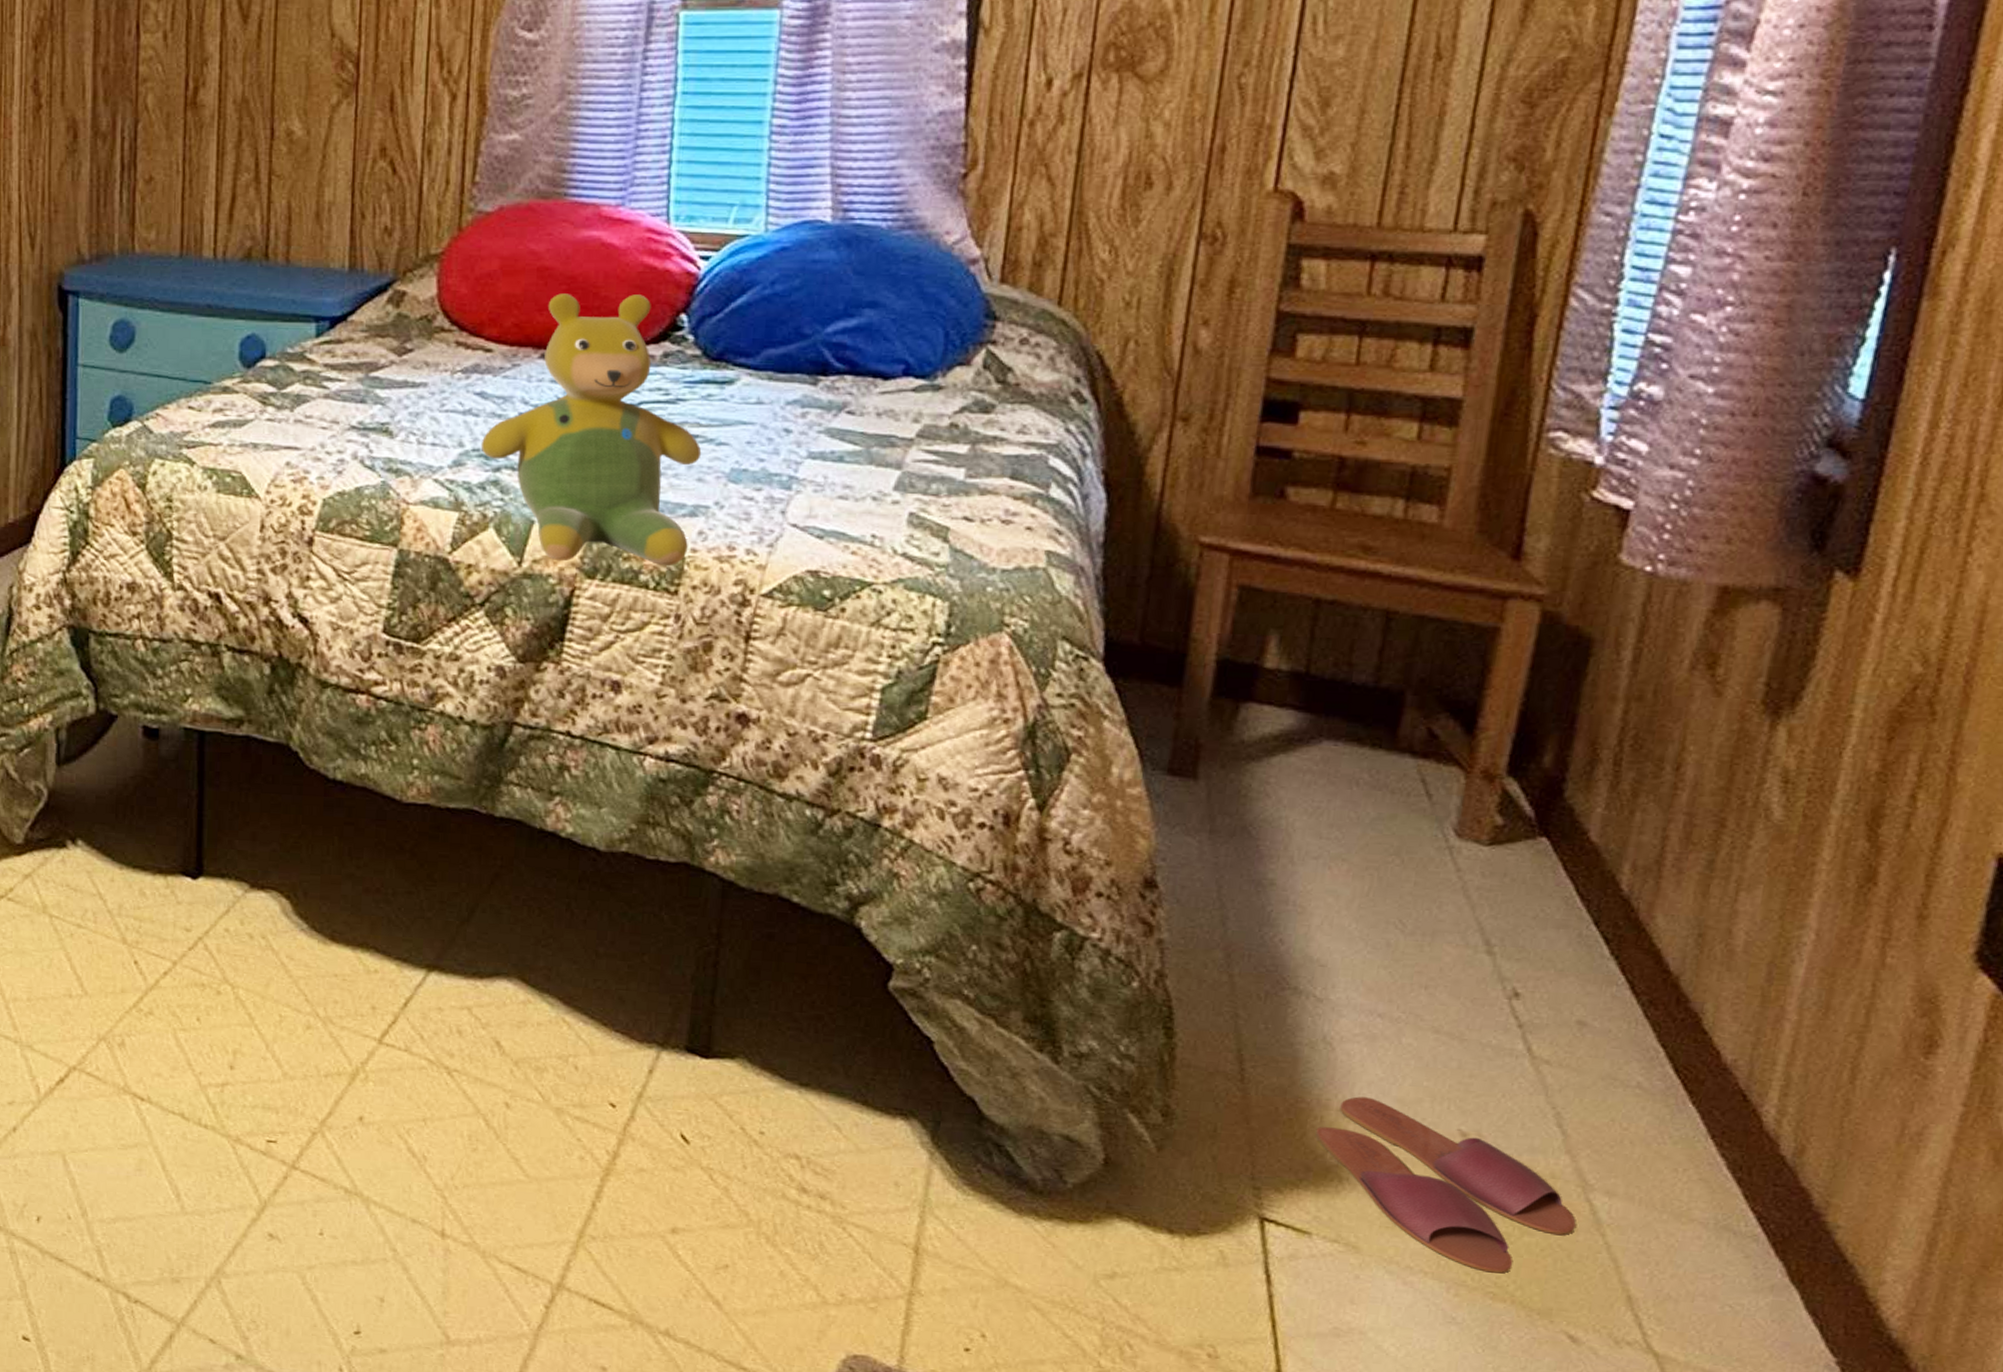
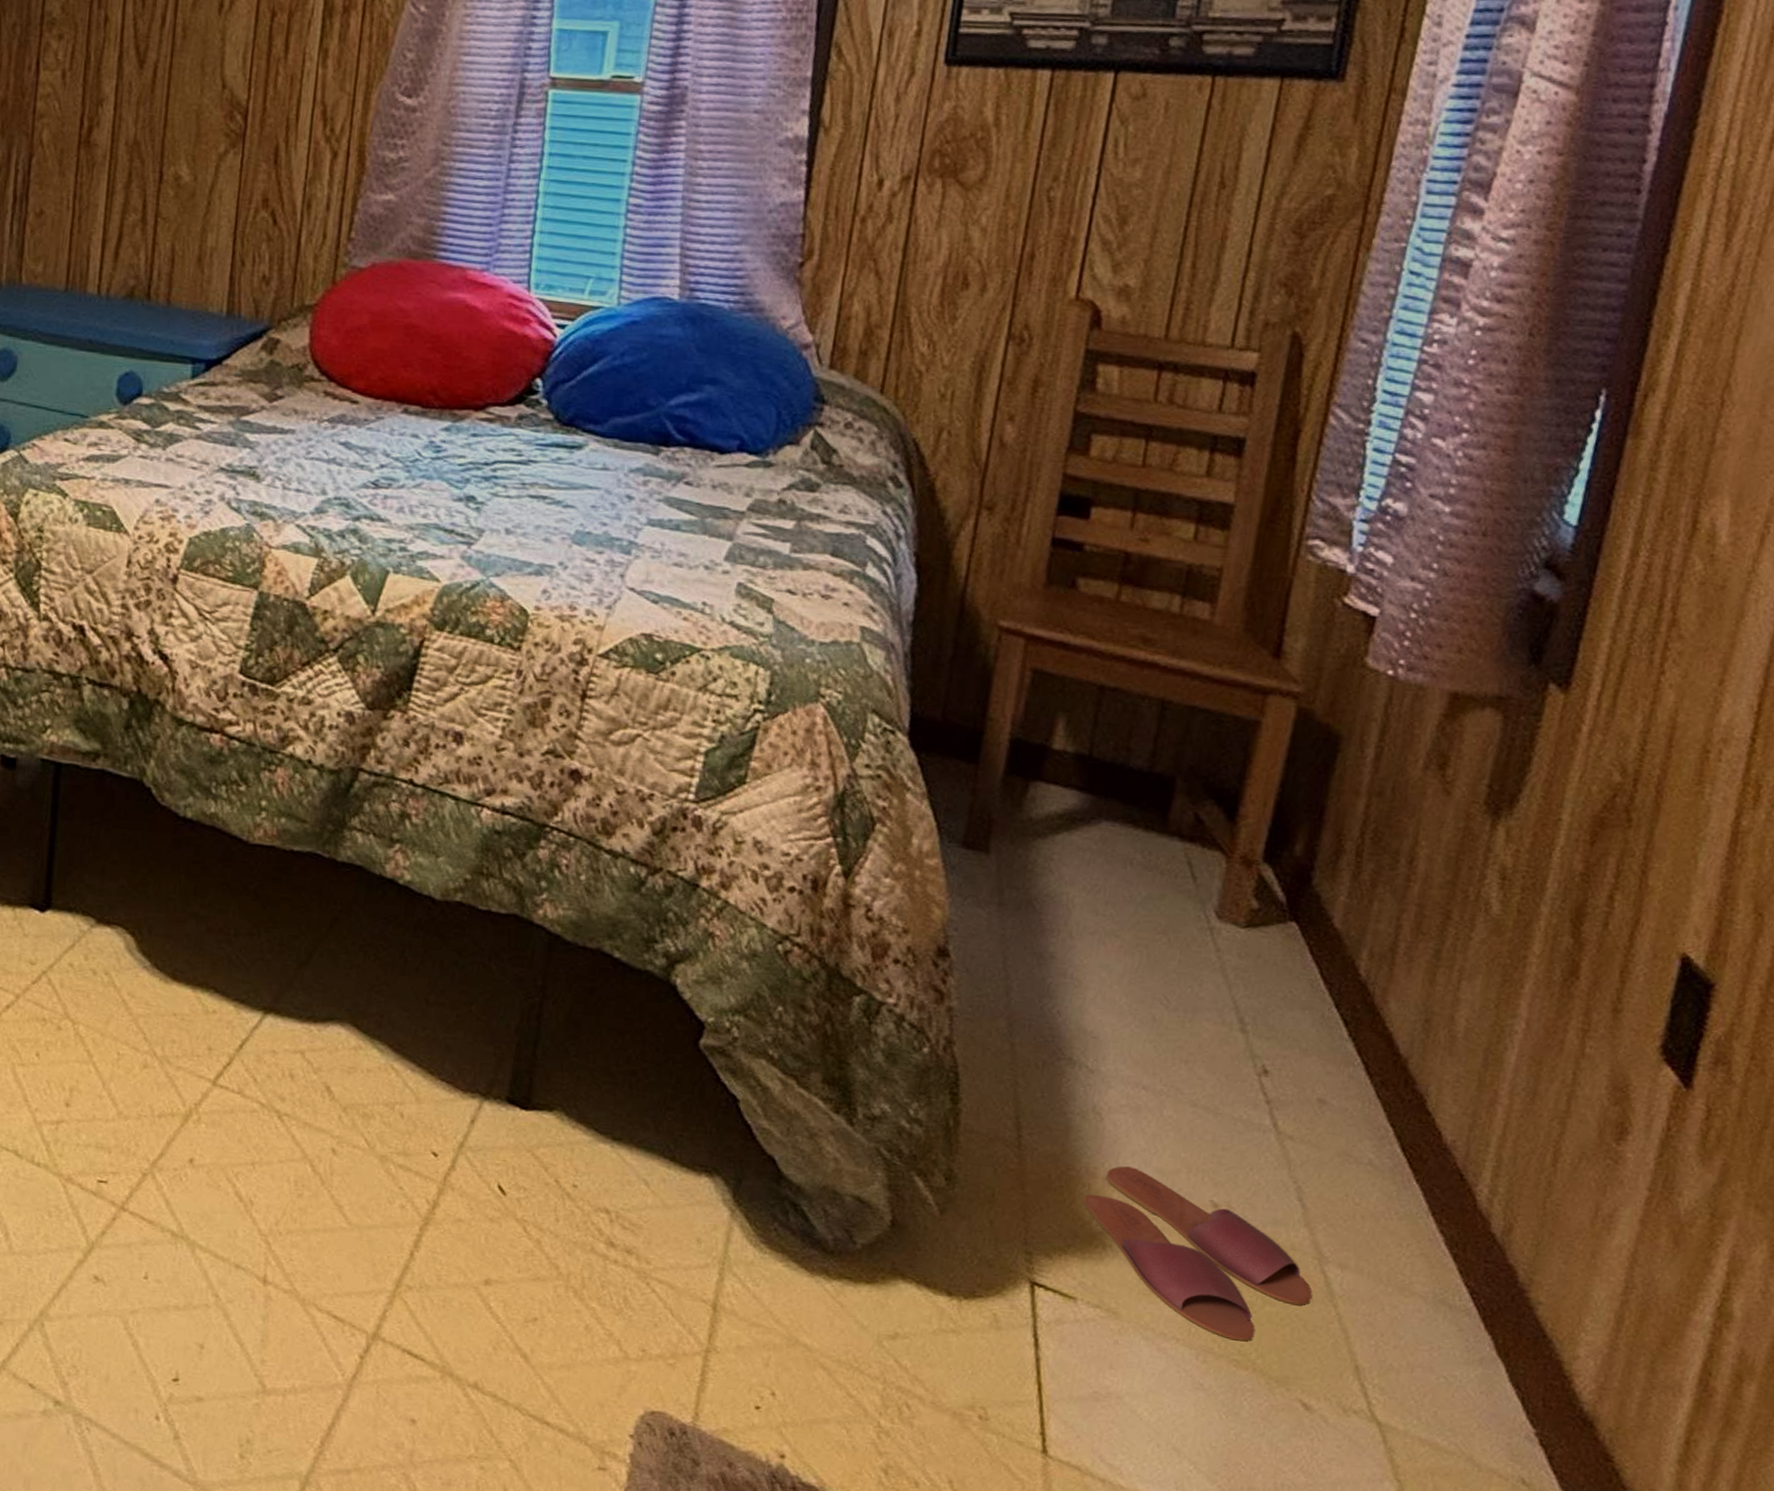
teddy bear: present [480,293,702,567] -> none [342,351,550,623]

